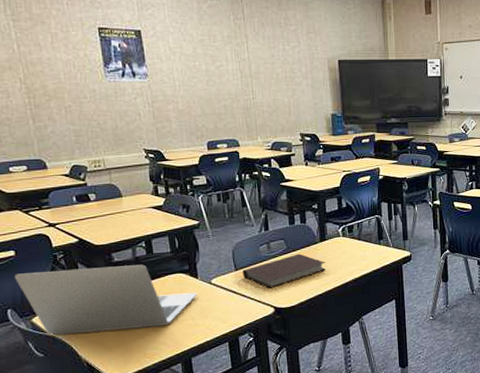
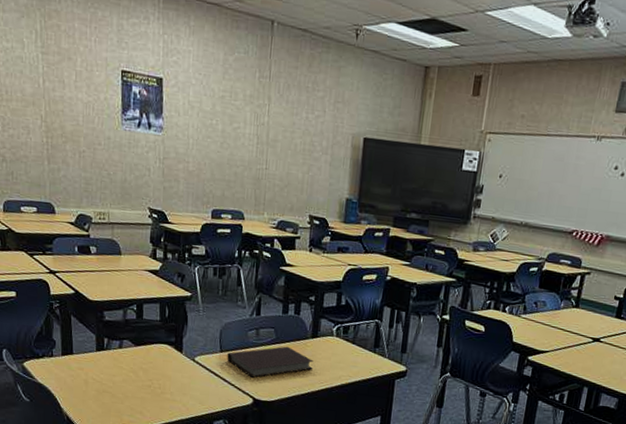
laptop: present [14,264,197,336] -> none [12,315,179,395]

